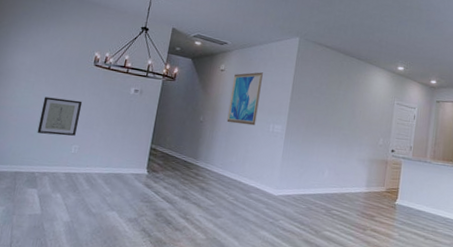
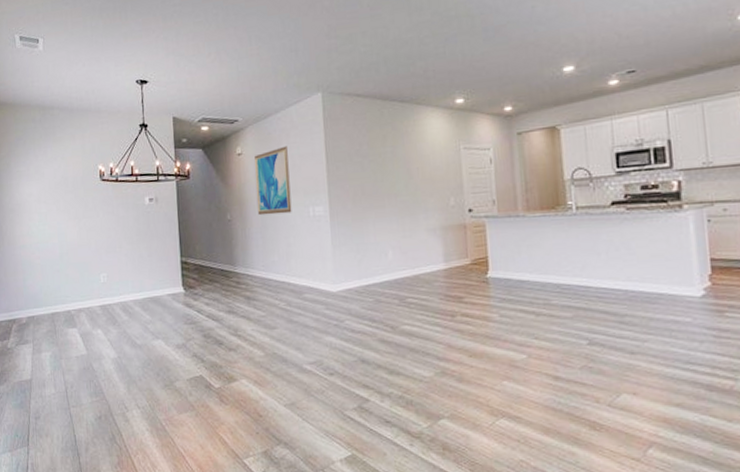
wall art: present [37,97,83,136] -> none [59,223,101,269]

